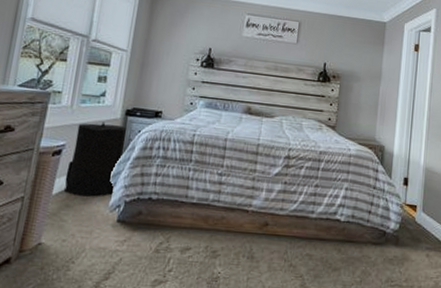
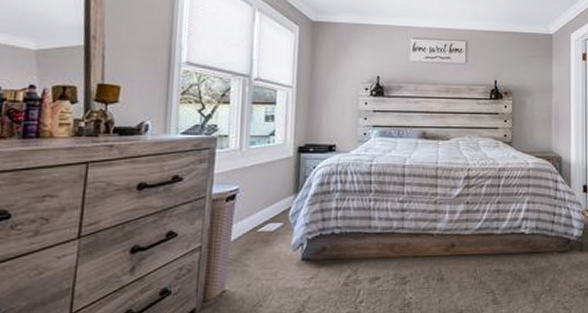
trash can: present [64,122,126,197] -> none [242,161,301,239]

